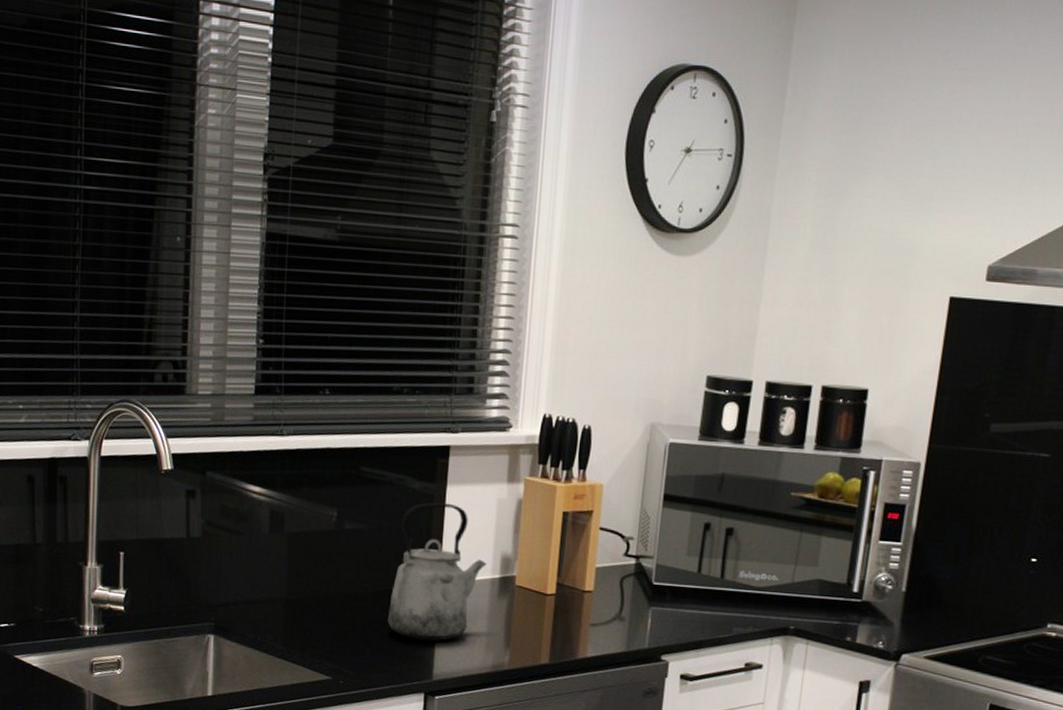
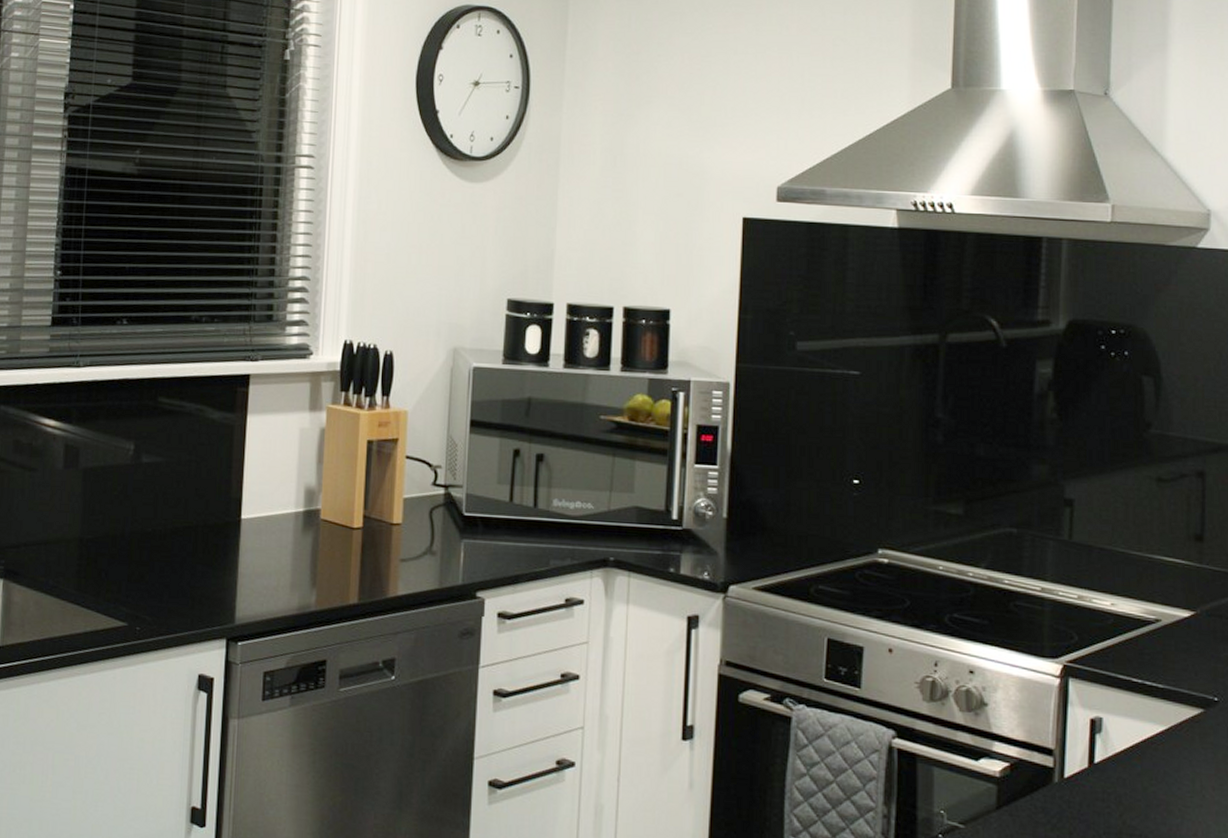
kettle: present [387,502,487,641] -> none [186,433,290,582]

